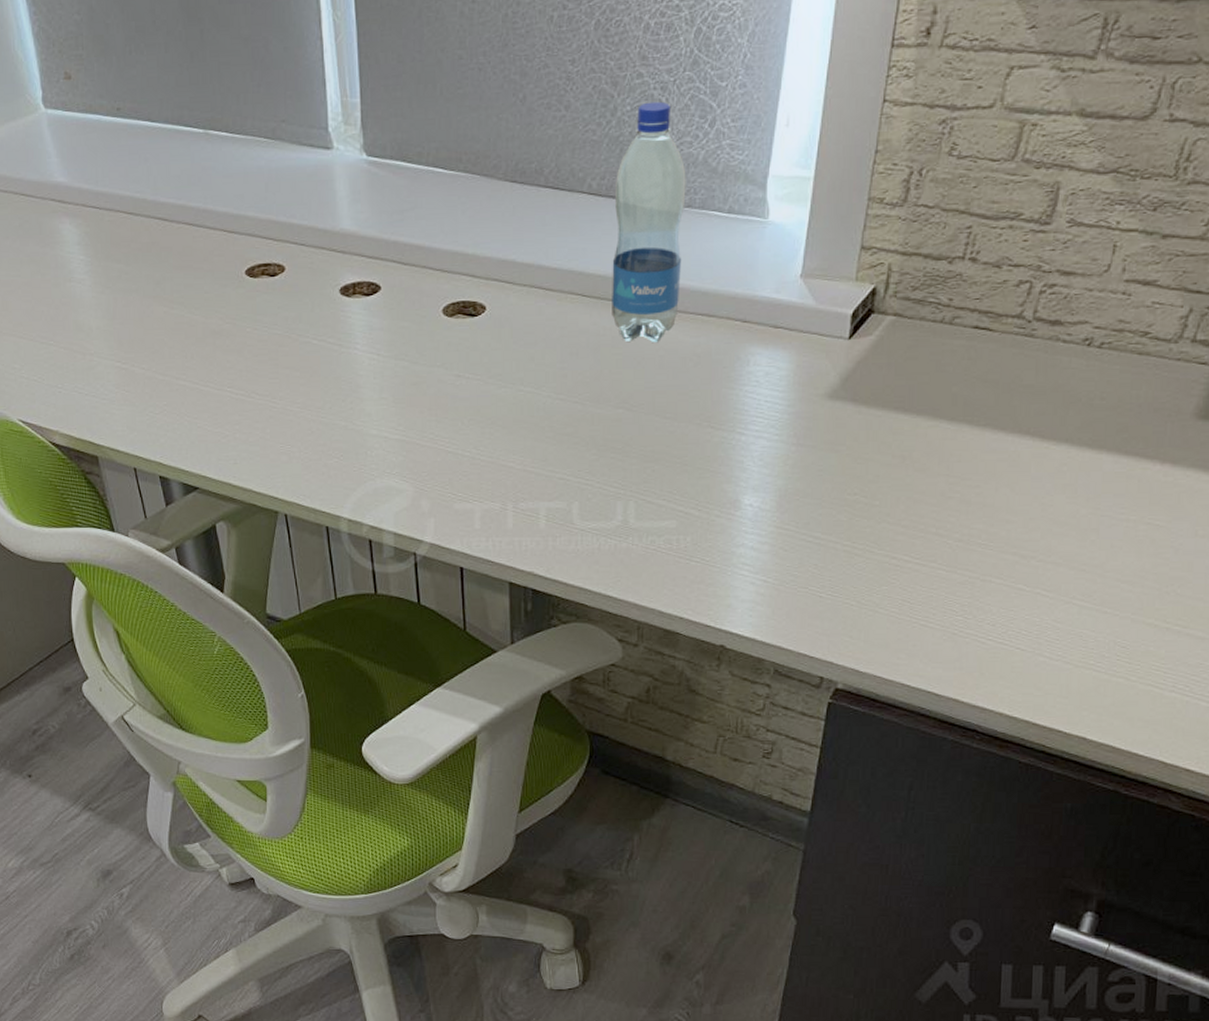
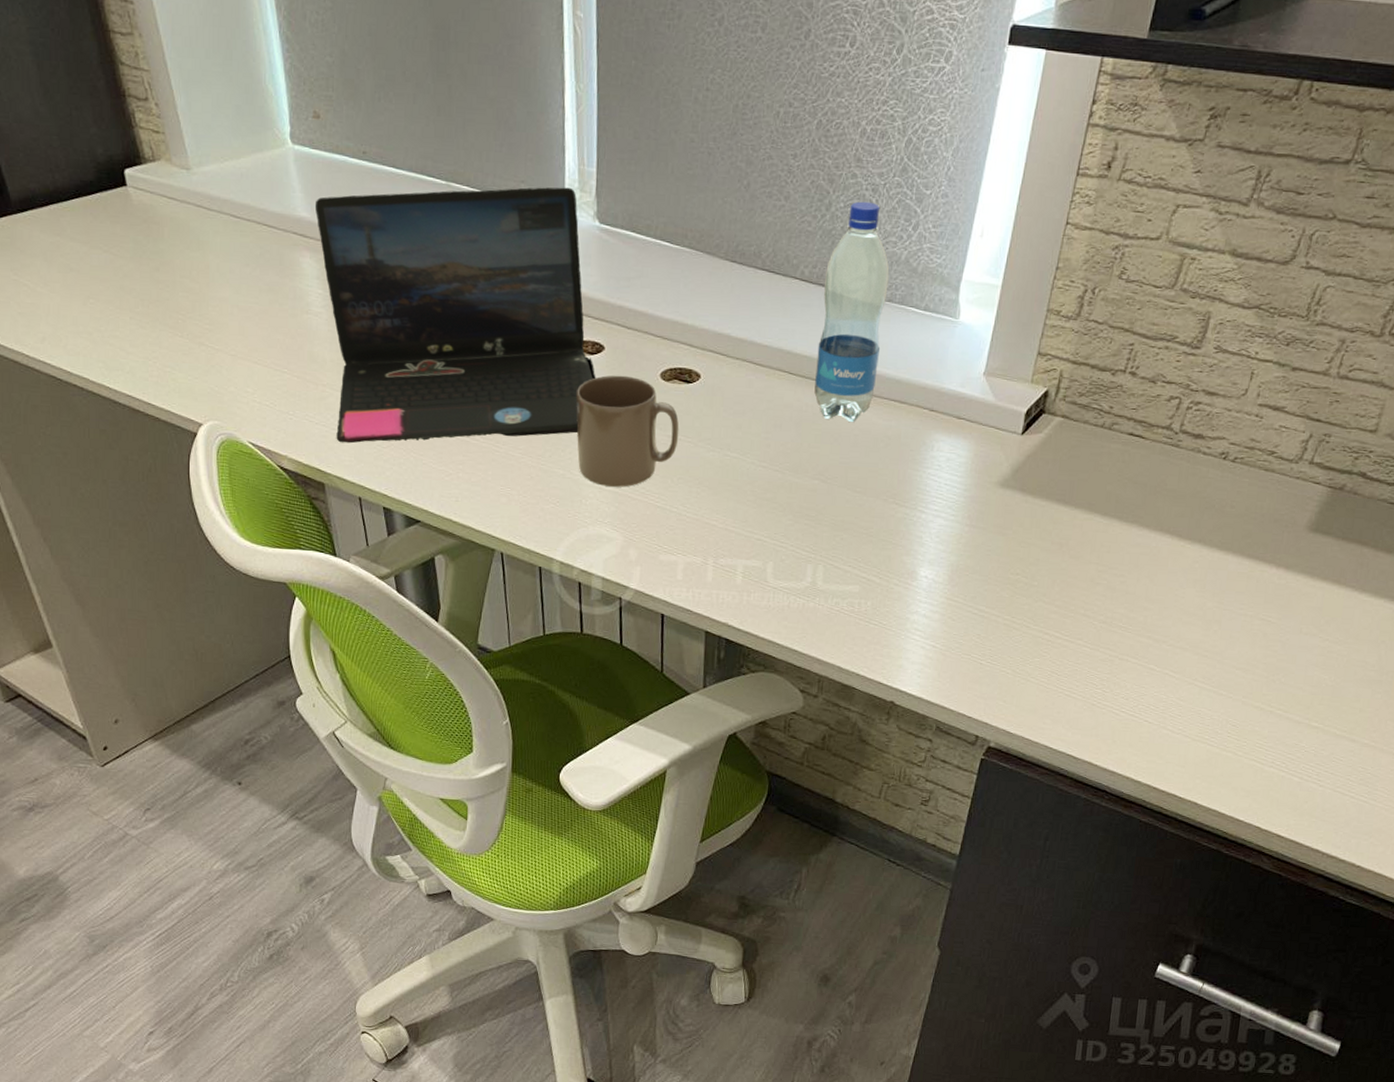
laptop: none [71,122,374,413] -> present [314,187,596,444]
mug: none [353,315,467,435] -> present [575,375,679,487]

